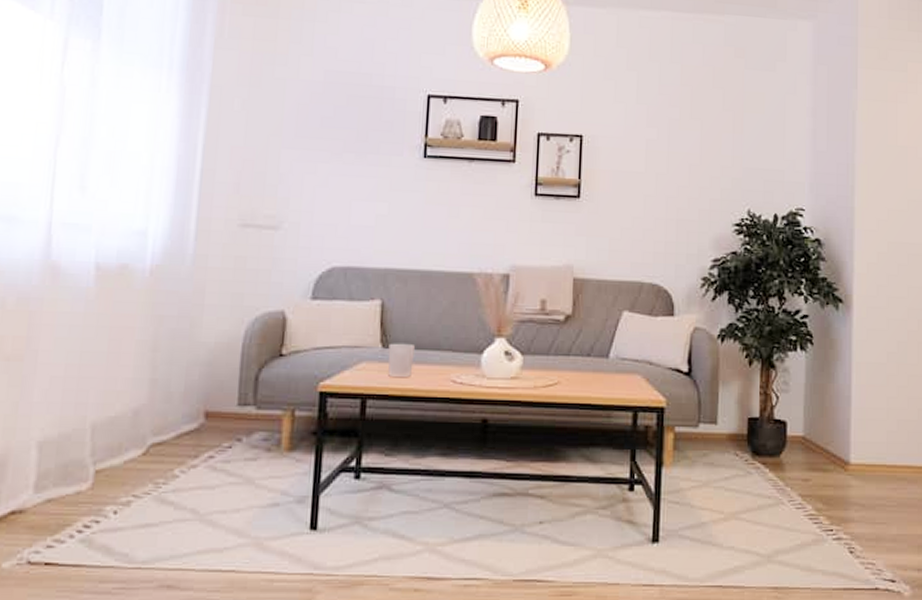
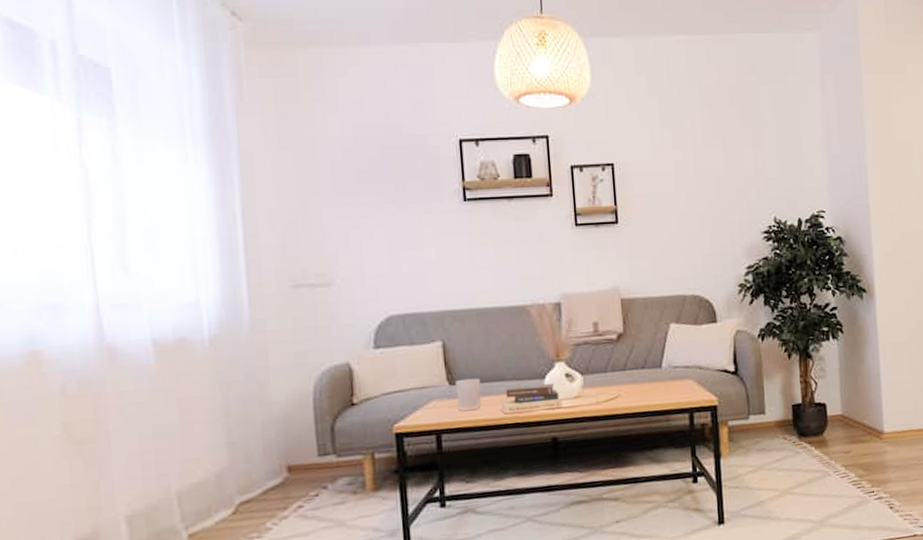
books: none [432,358,497,388] -> present [500,383,562,414]

